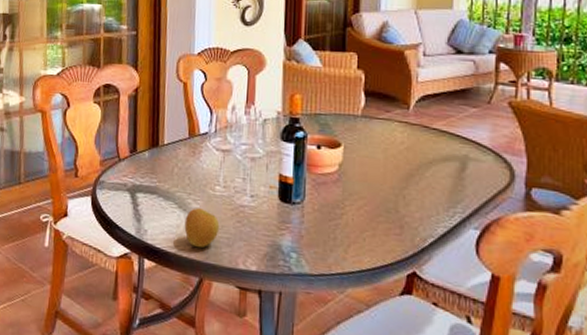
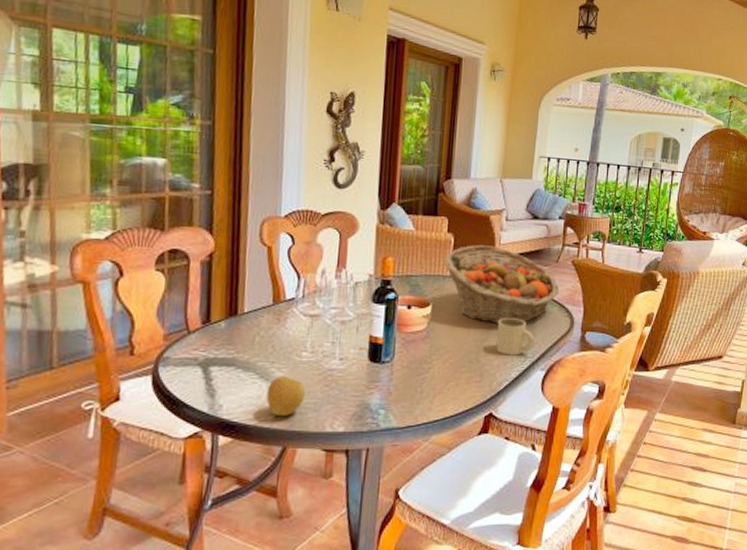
fruit basket: none [355,82,493,172] -> present [444,245,559,323]
mug: none [417,165,465,209] -> present [495,318,535,356]

